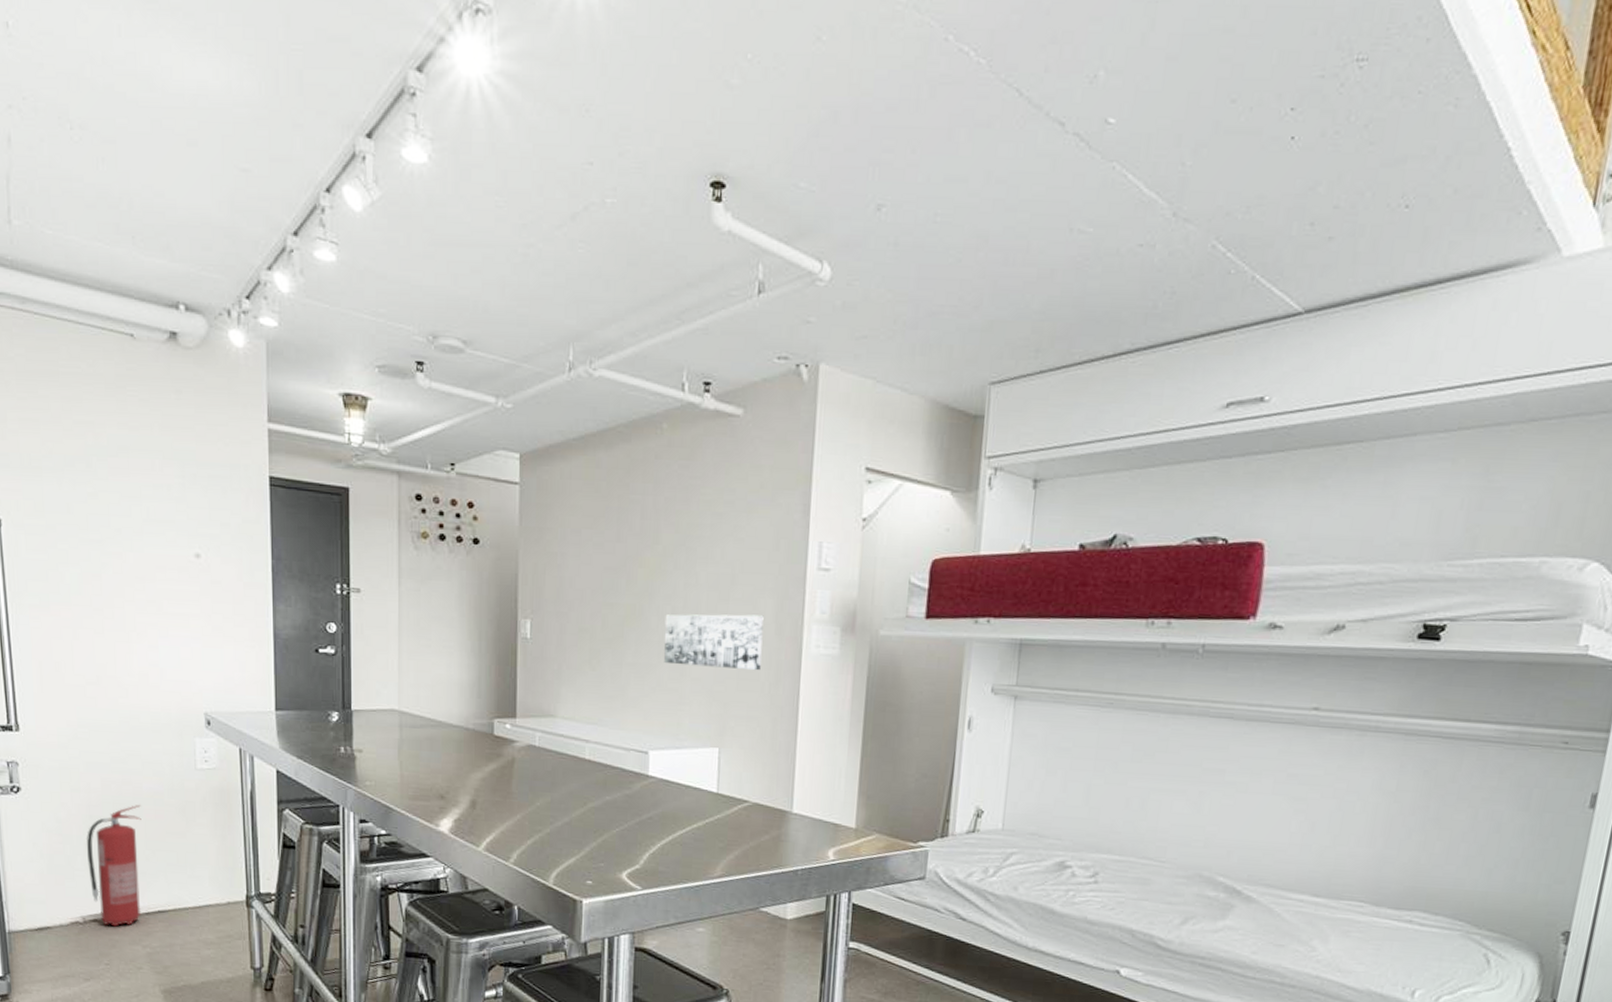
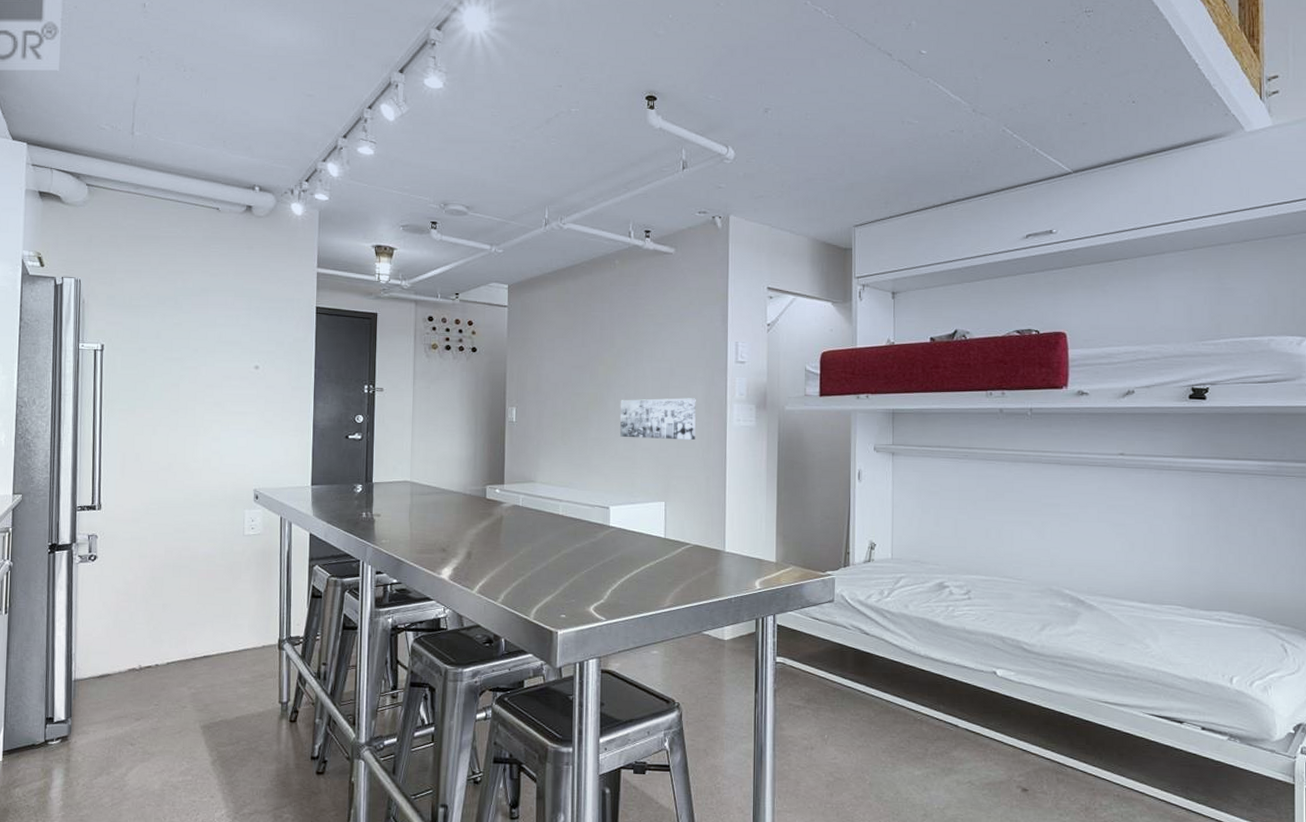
fire extinguisher: present [86,805,141,927] -> none [147,567,196,672]

